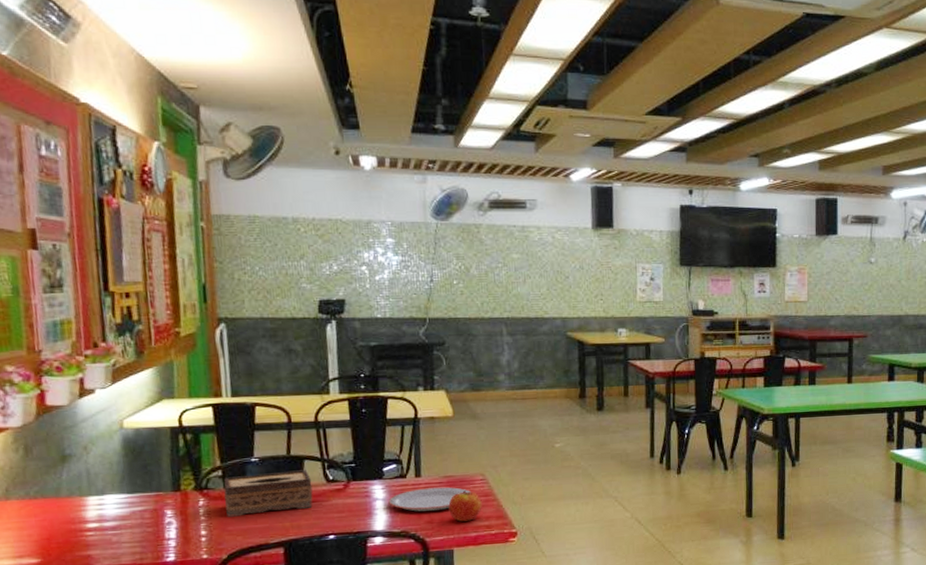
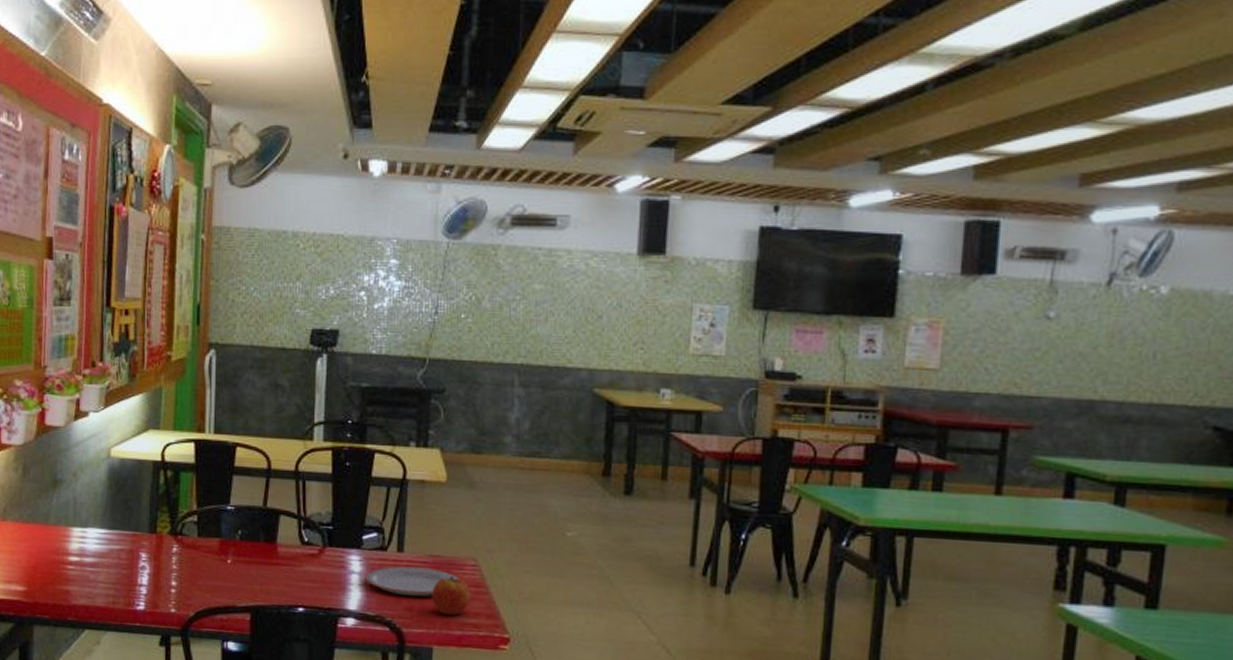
tissue box: present [223,470,314,517] -> none [198,524,286,572]

